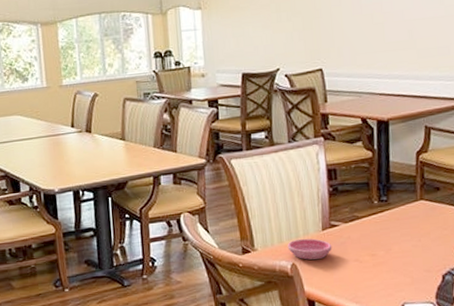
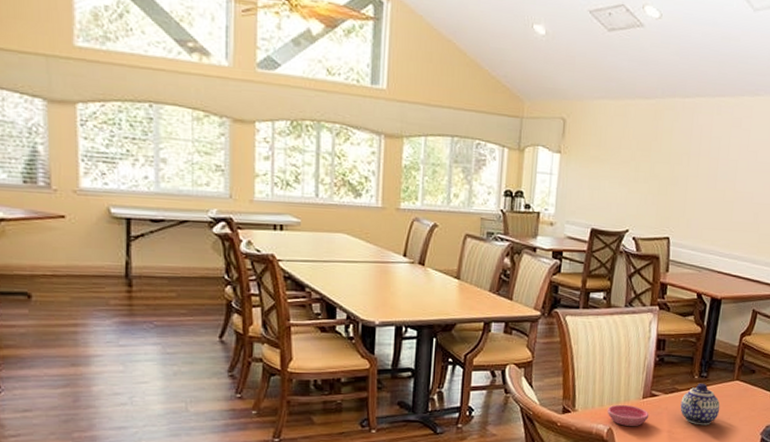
teapot: none [363,207,408,251] -> present [680,383,720,425]

